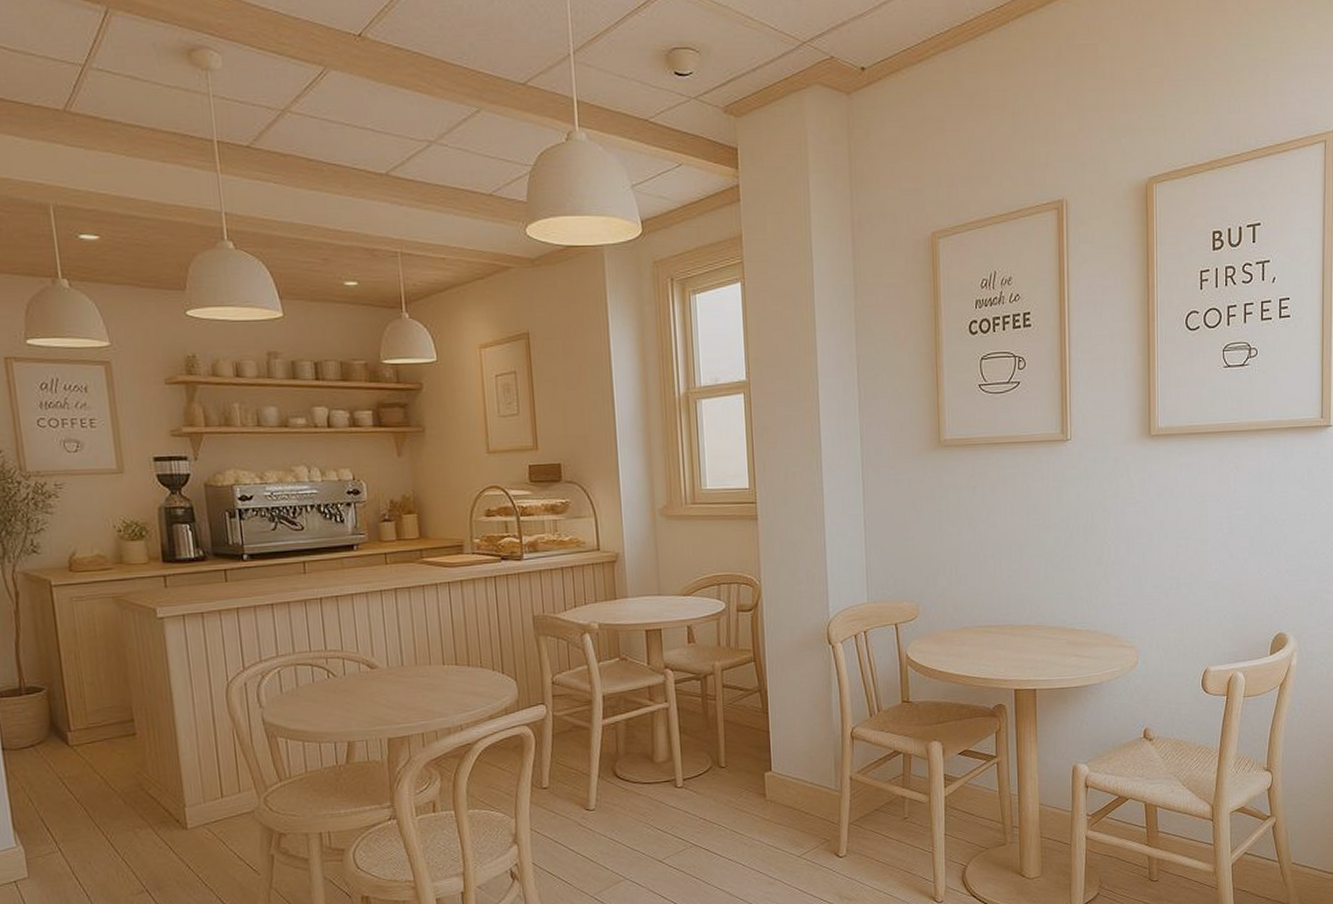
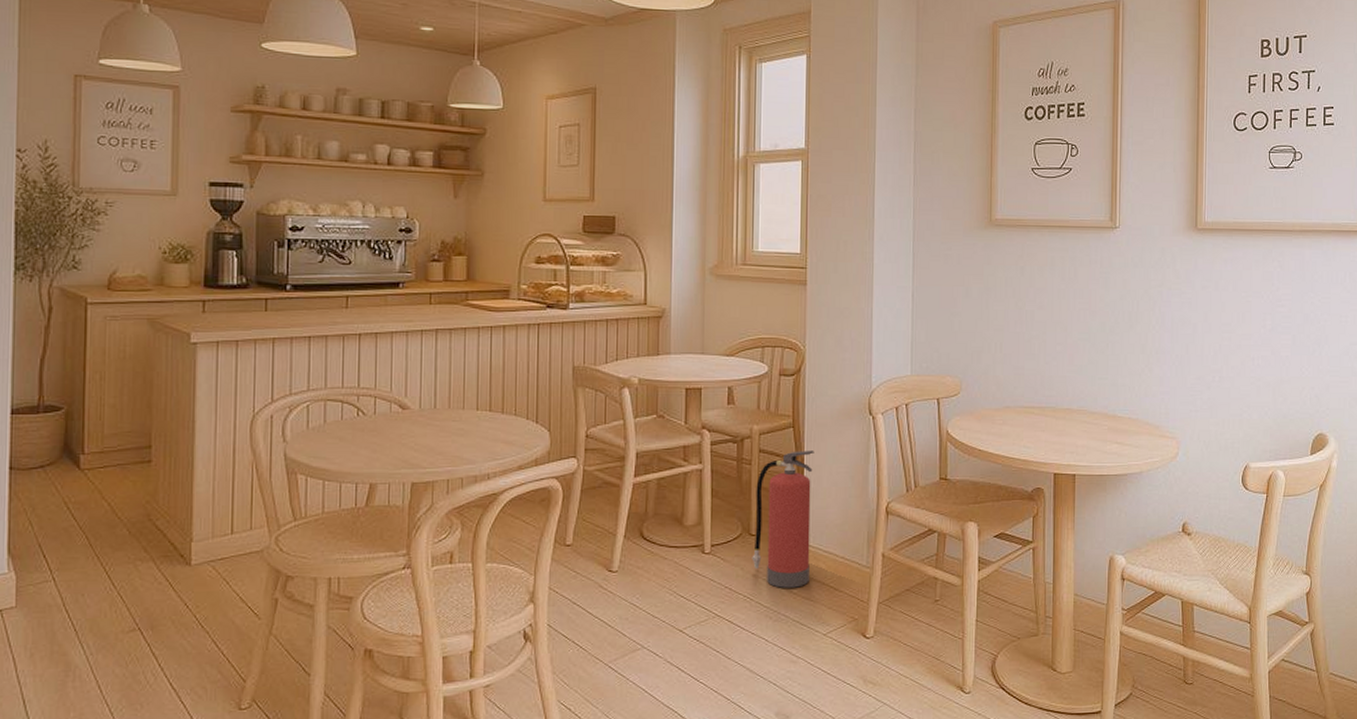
fire extinguisher: none [722,682,781,816] -> present [752,450,814,588]

